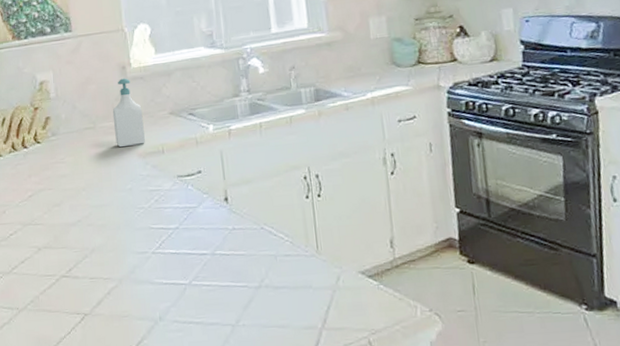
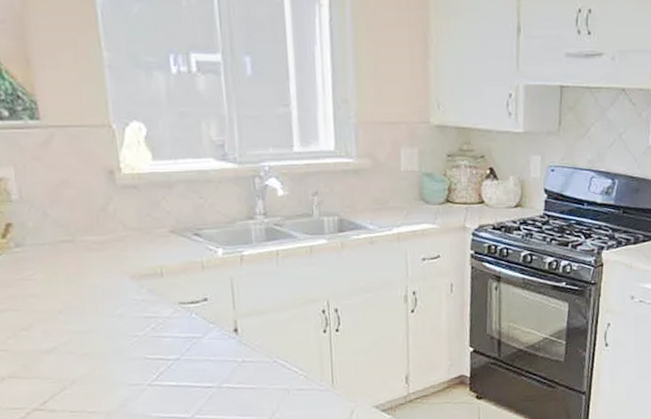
soap bottle: present [112,78,145,147] -> none [97,185,139,265]

